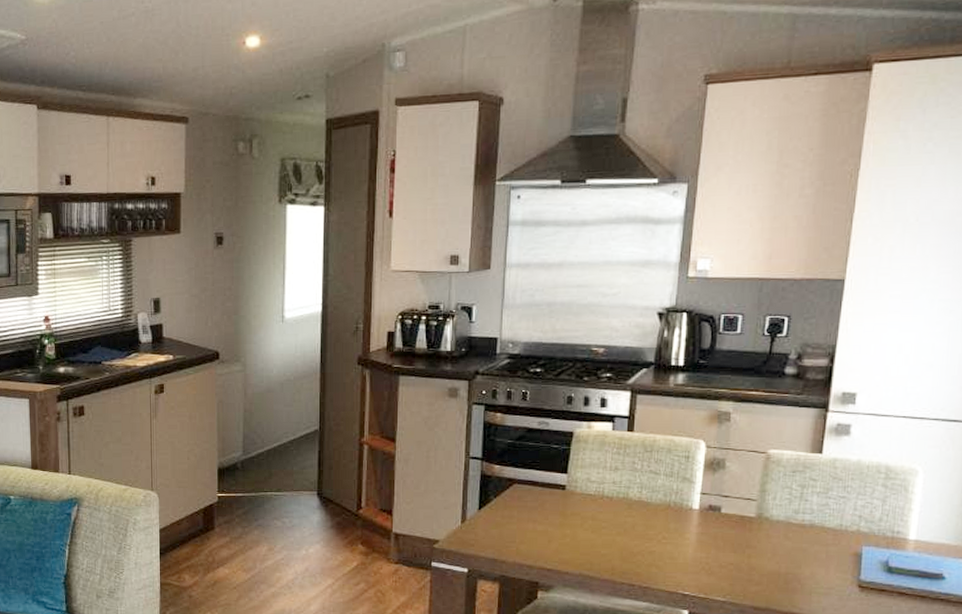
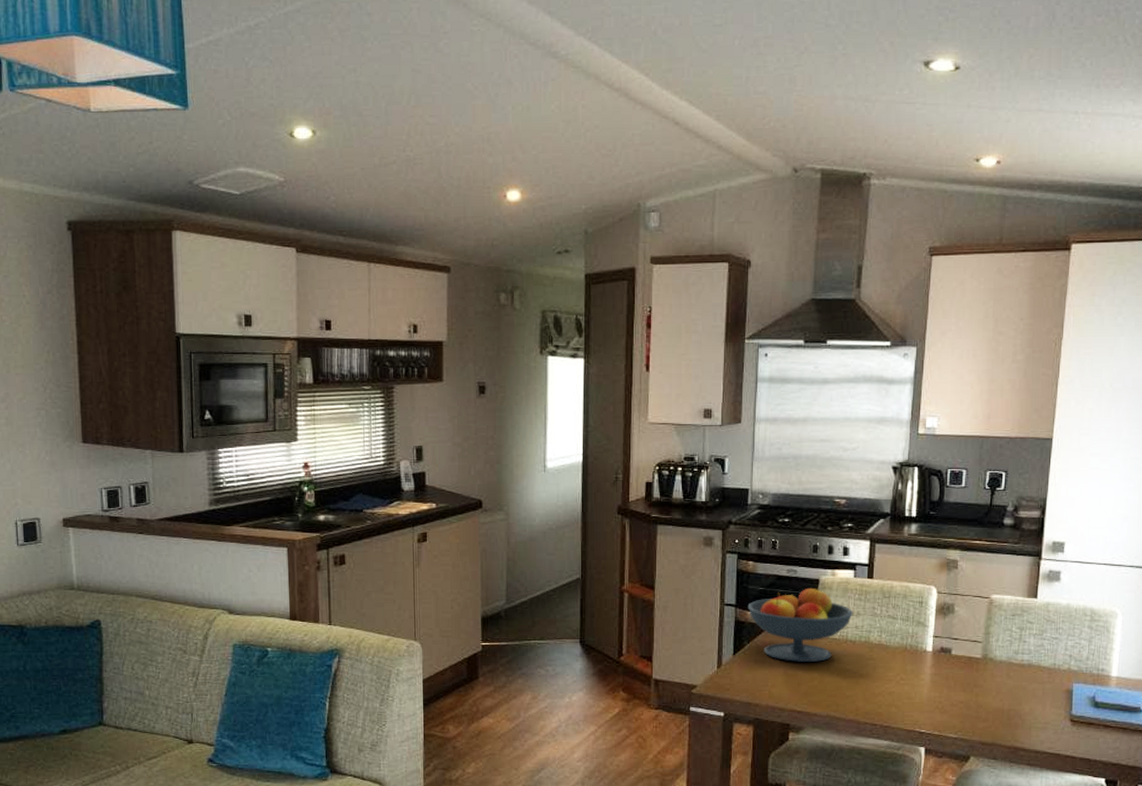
fruit bowl: none [494,439,611,518] -> present [747,586,853,662]

